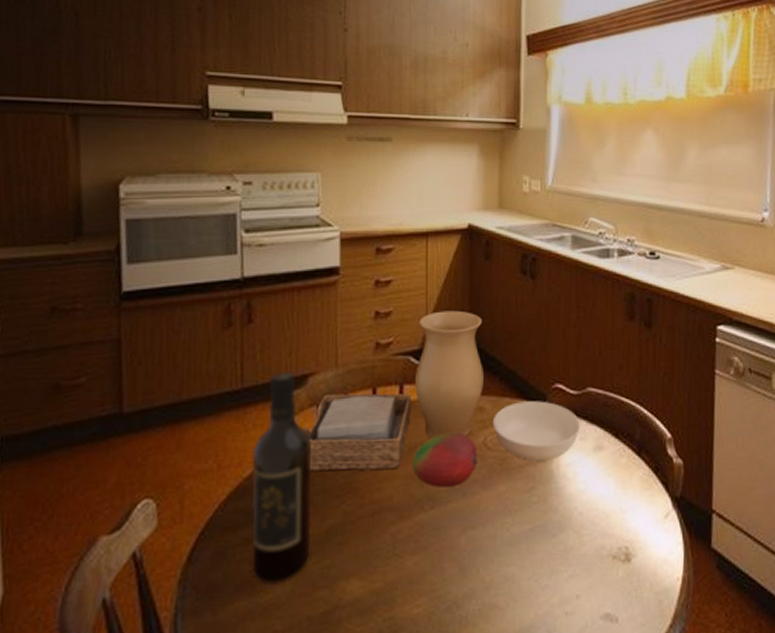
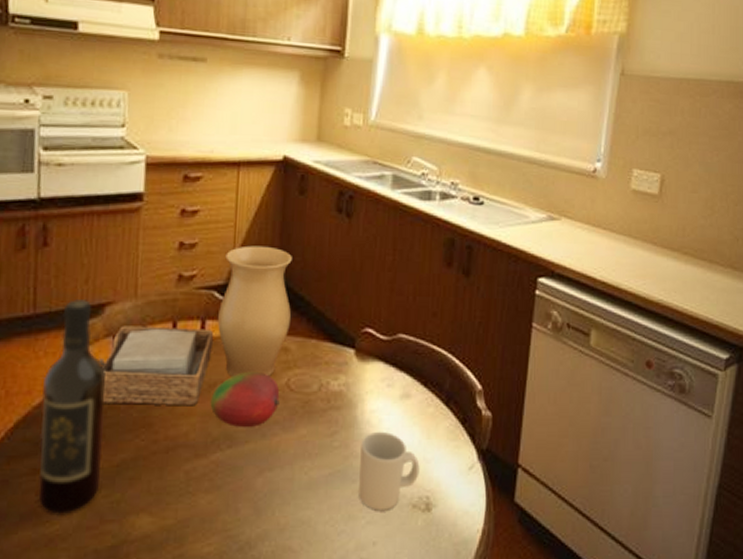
bowl: present [492,401,581,461] -> none [297,344,389,405]
mug: none [559,484,617,564] -> present [359,431,420,511]

